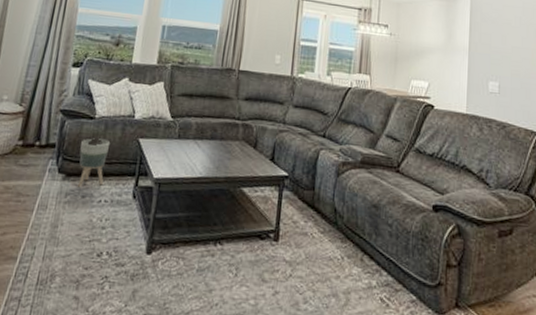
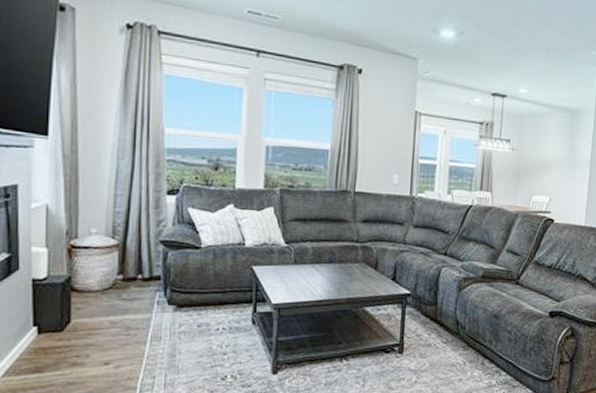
planter: present [77,138,111,188] -> none [189,268,222,318]

